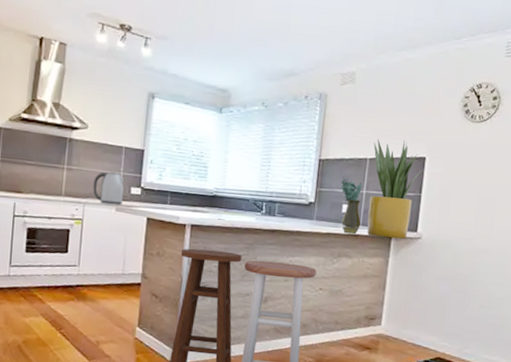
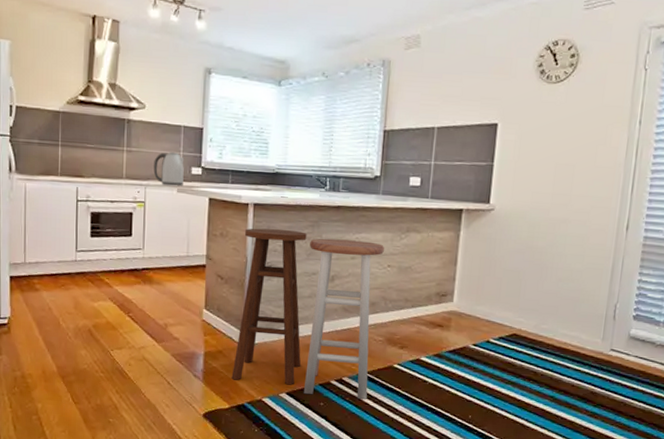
vase: present [341,177,362,235] -> none [408,148,430,208]
planter: present [367,139,424,240] -> none [436,105,496,212]

